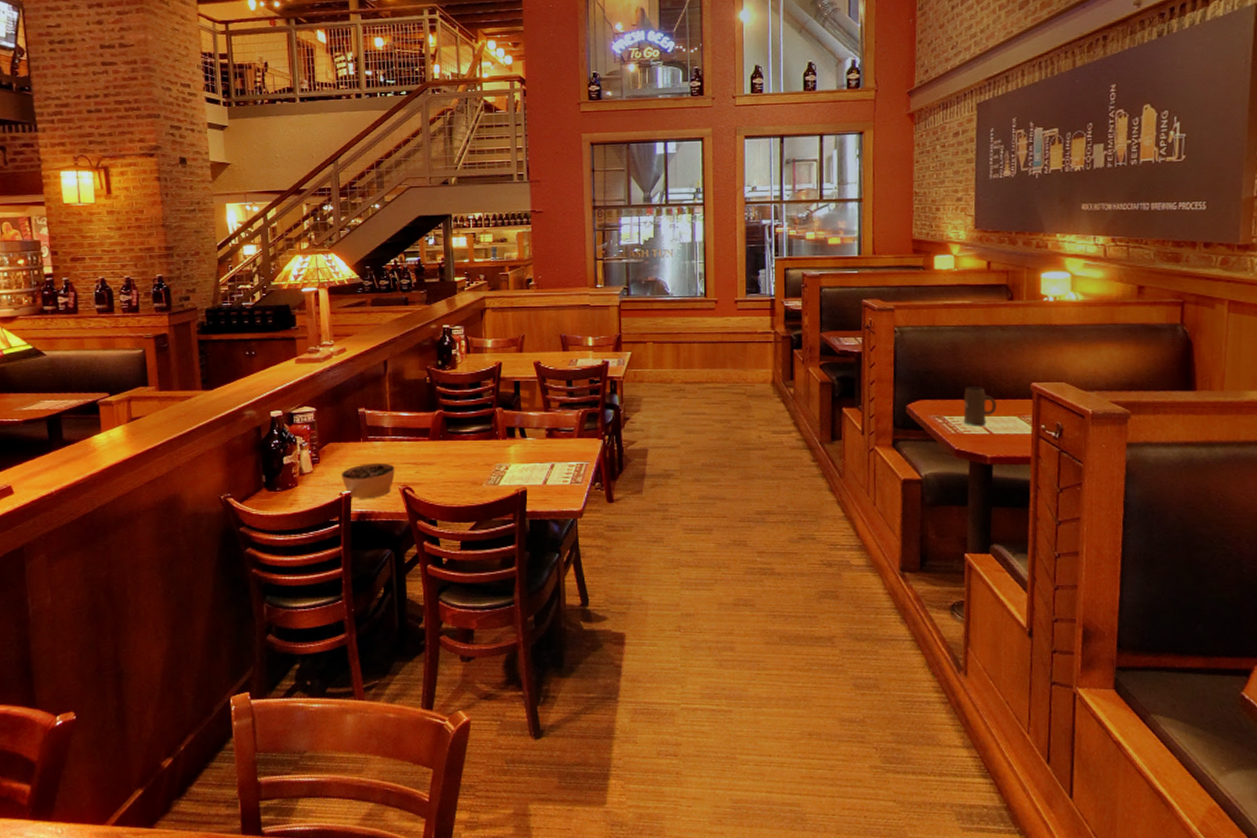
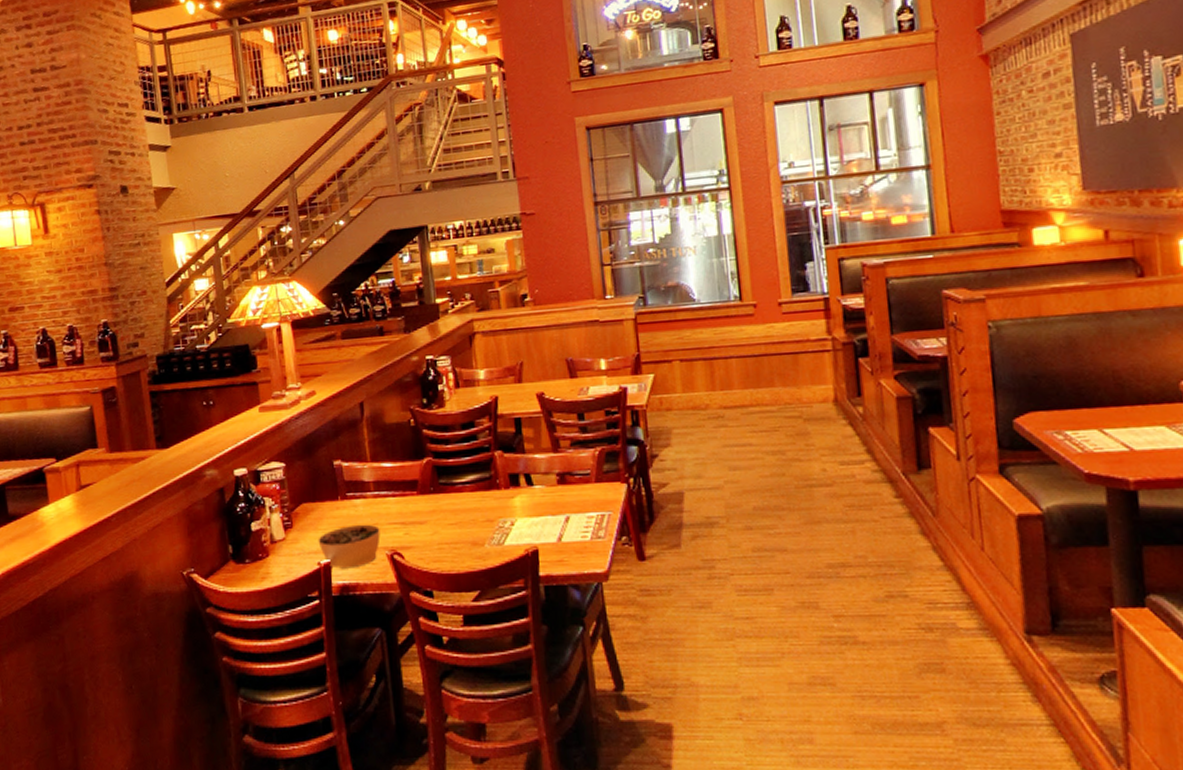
beer mug: present [963,387,997,425] -> none [1089,391,1136,441]

